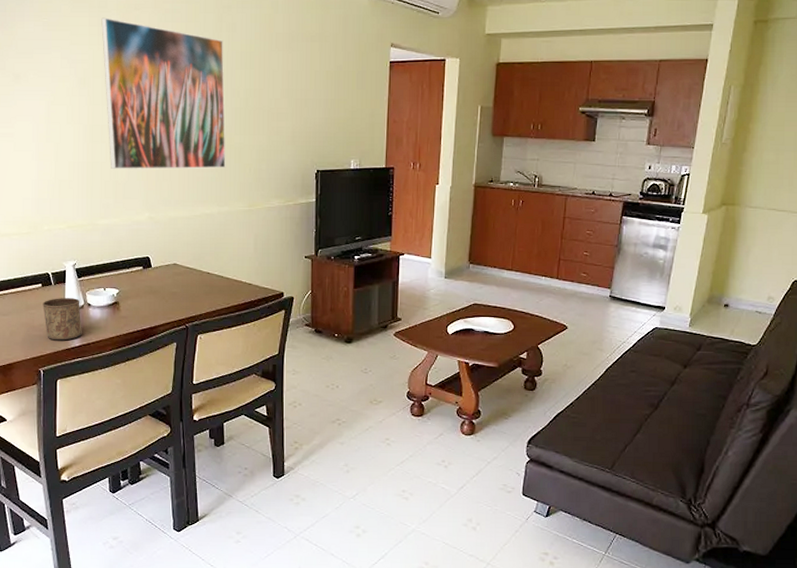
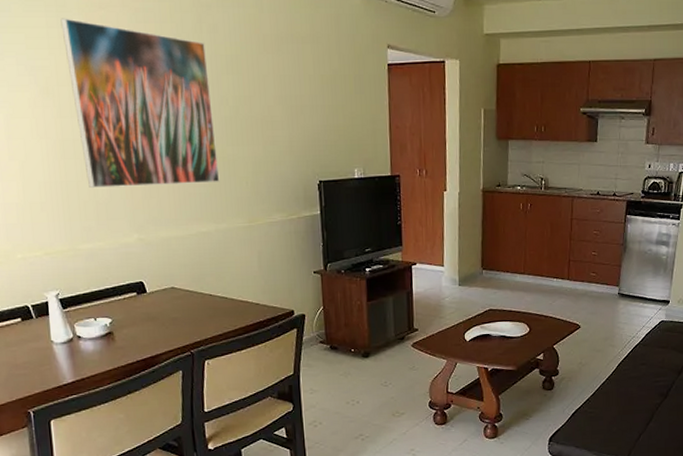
cup: present [42,298,82,341] -> none [24,331,74,379]

